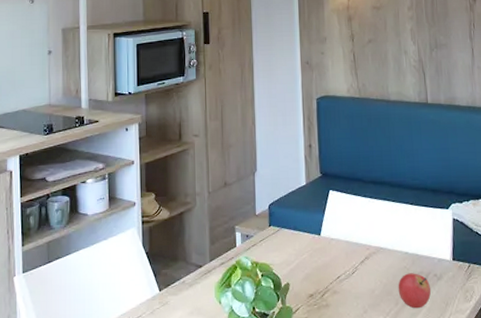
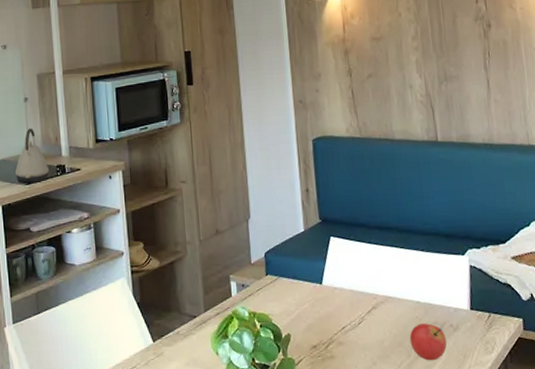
kettle: none [34,80,69,135] -> present [15,128,50,184]

